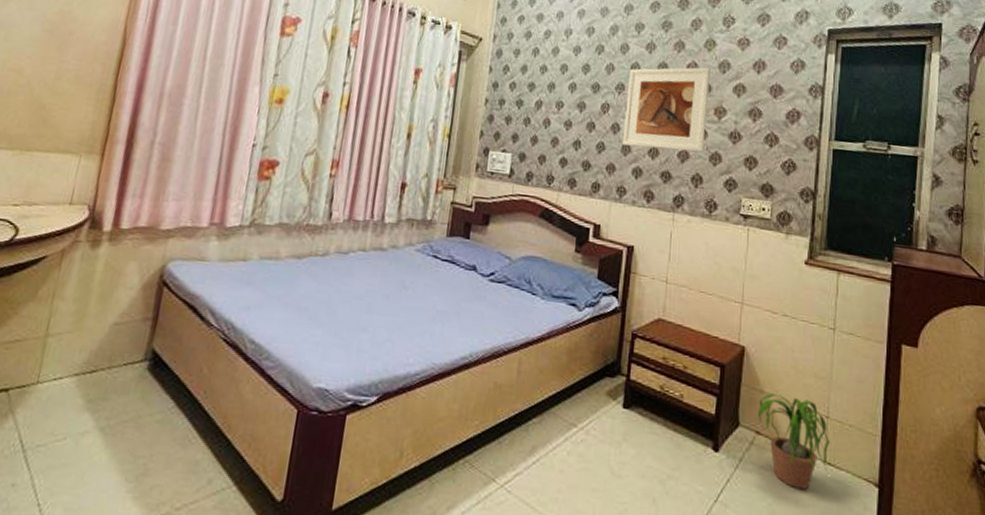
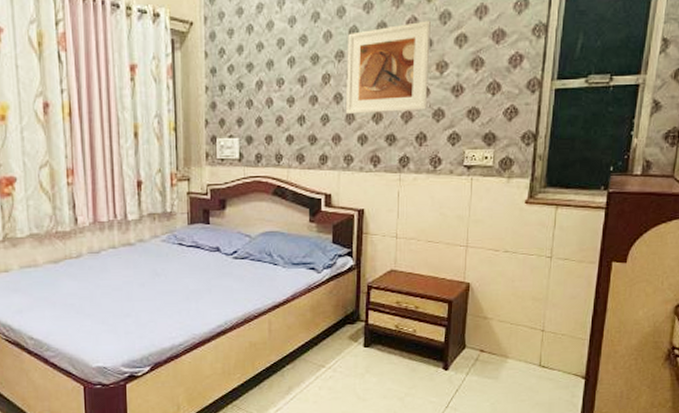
potted plant: present [749,392,830,489] -> none [474,317,544,389]

